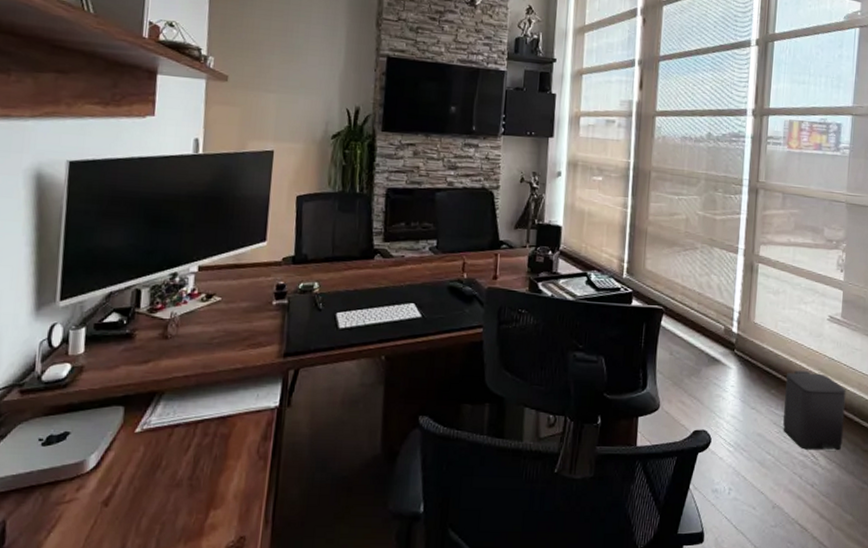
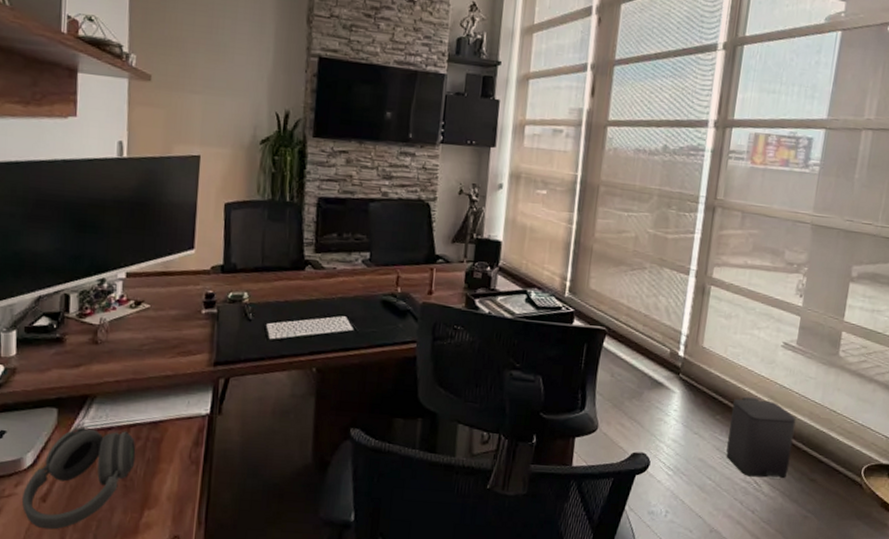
headphones: none [82,424,203,536] -> present [21,426,136,530]

